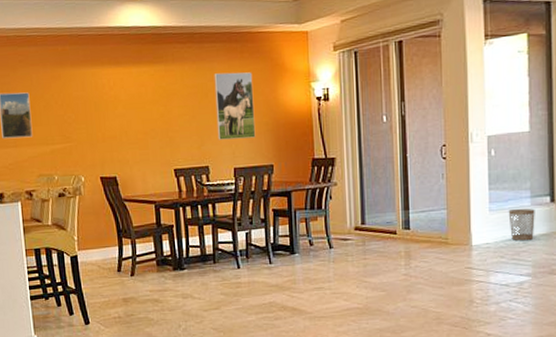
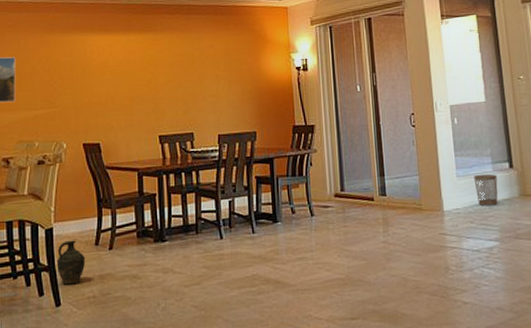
ceramic jug: none [83,266,110,306] -> present [56,240,86,285]
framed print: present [214,72,256,140] -> none [200,42,240,107]

